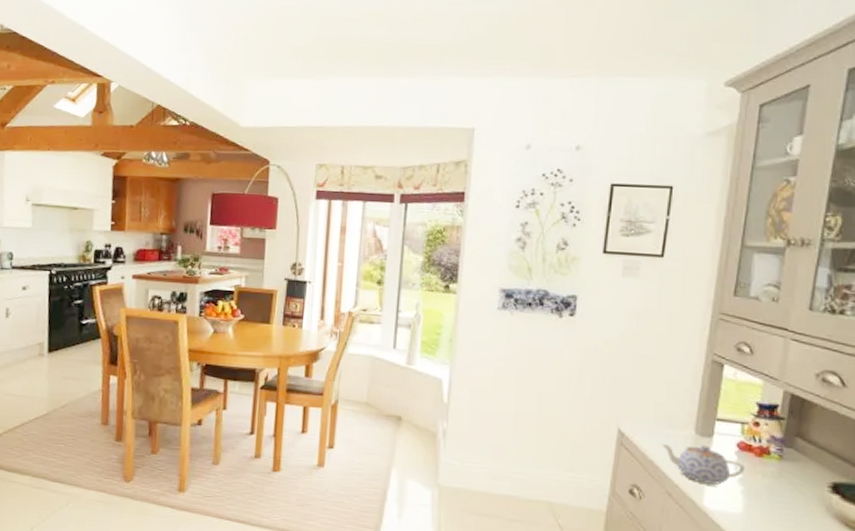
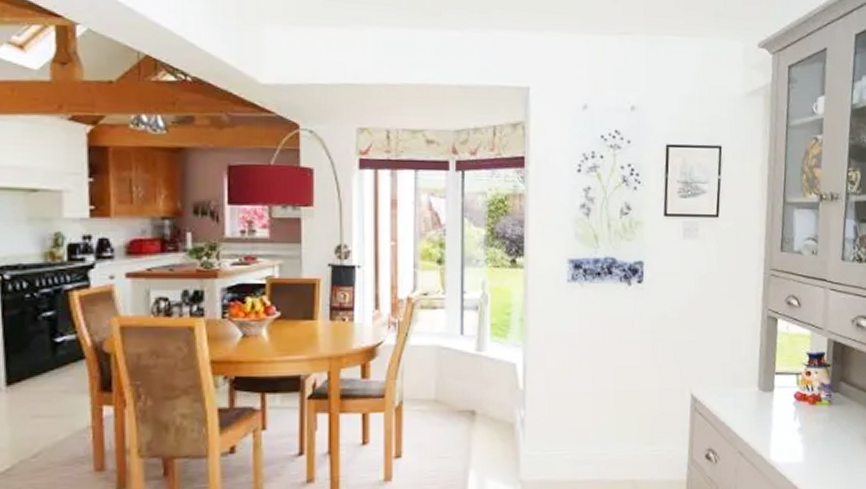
teapot: present [661,443,745,485] -> none [730,400,802,439]

